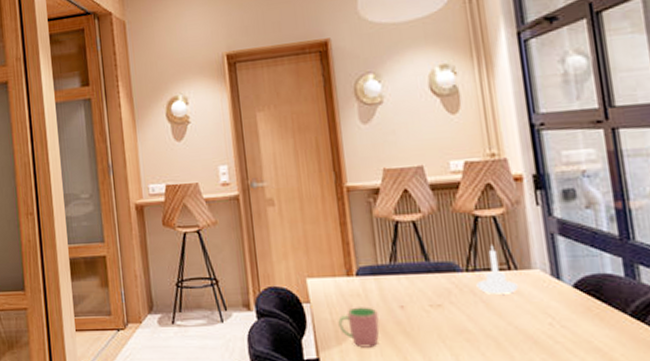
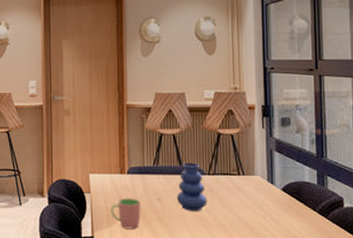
vase: none [425,256,469,322] -> present [176,162,207,212]
candle holder: present [476,243,518,294] -> none [215,155,244,193]

